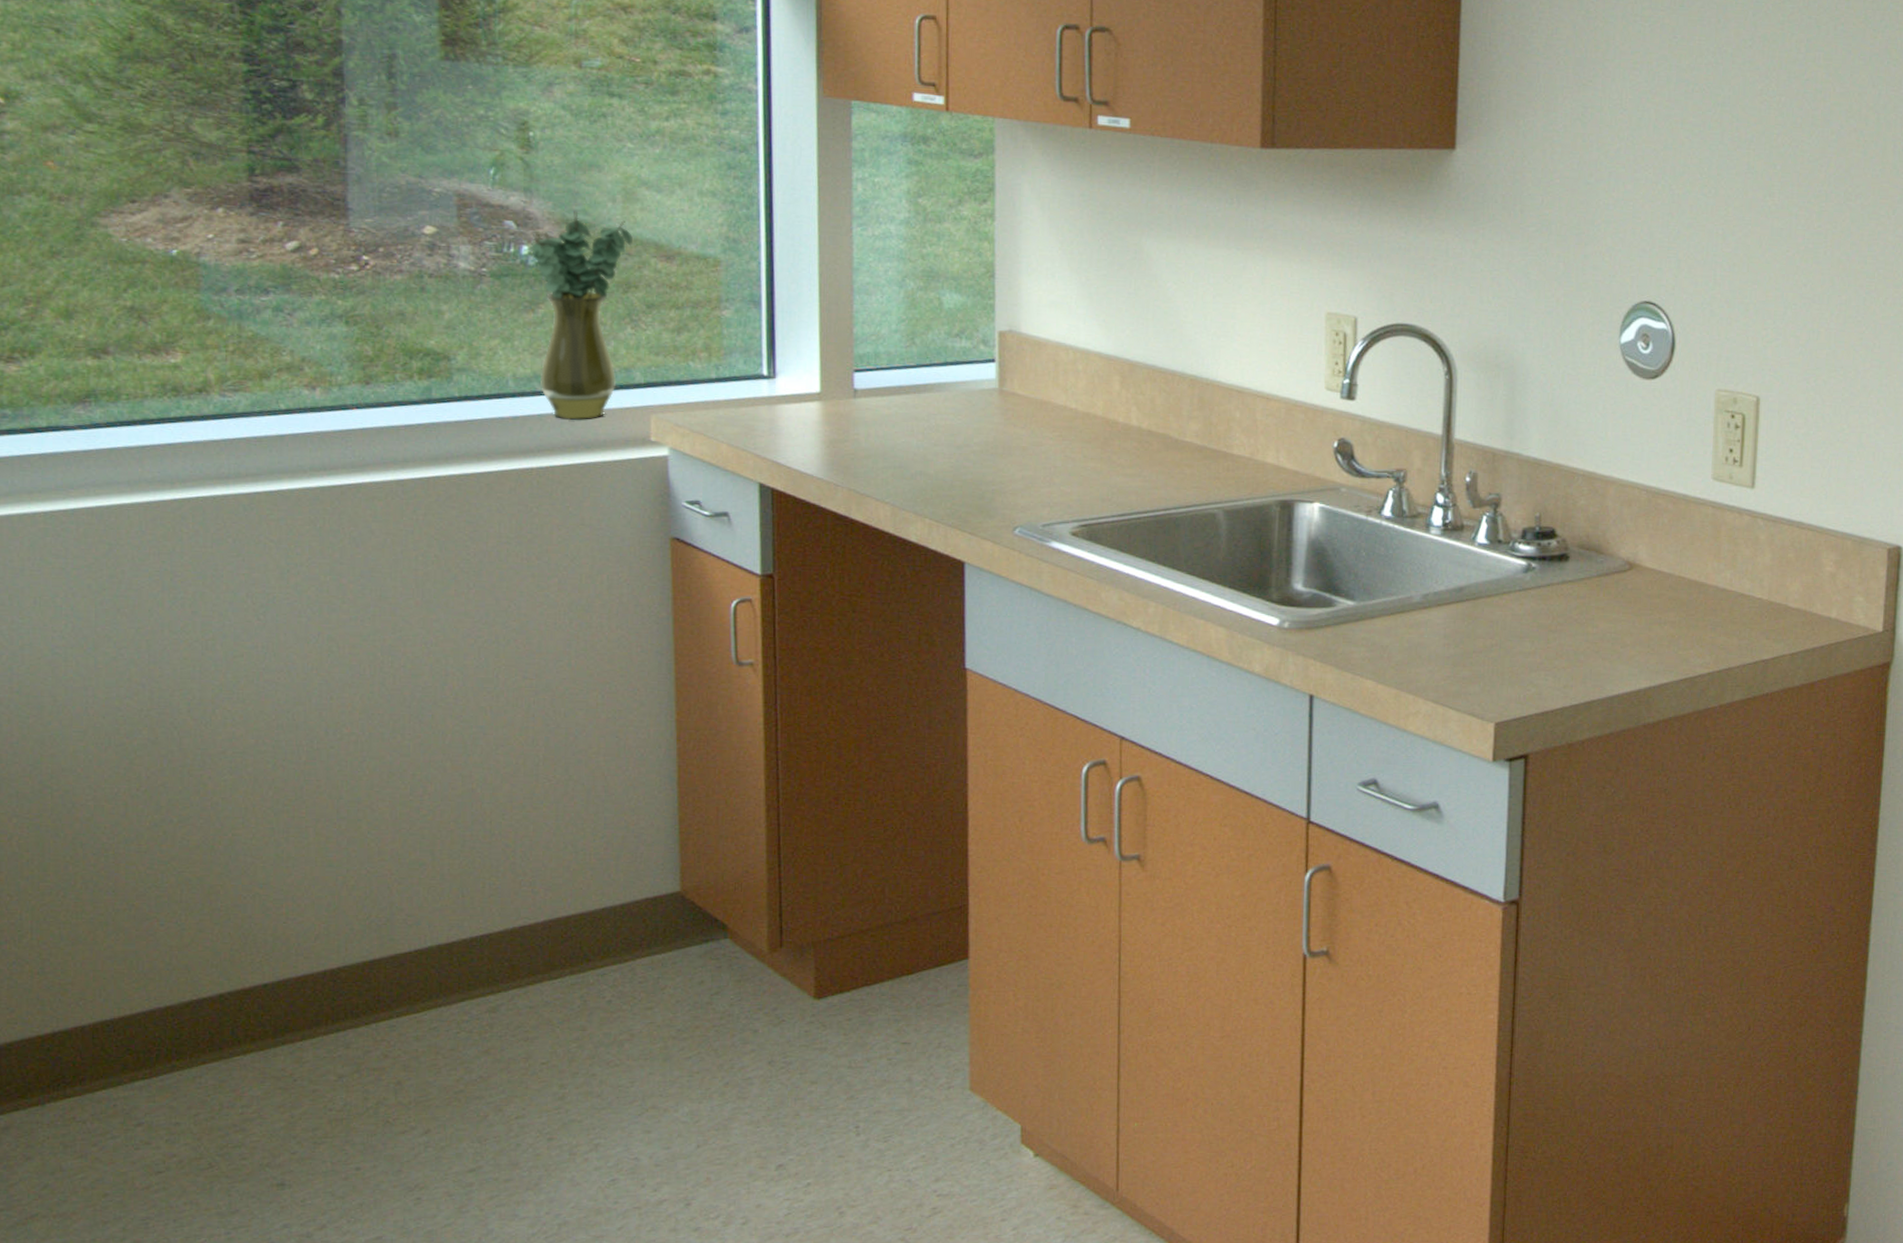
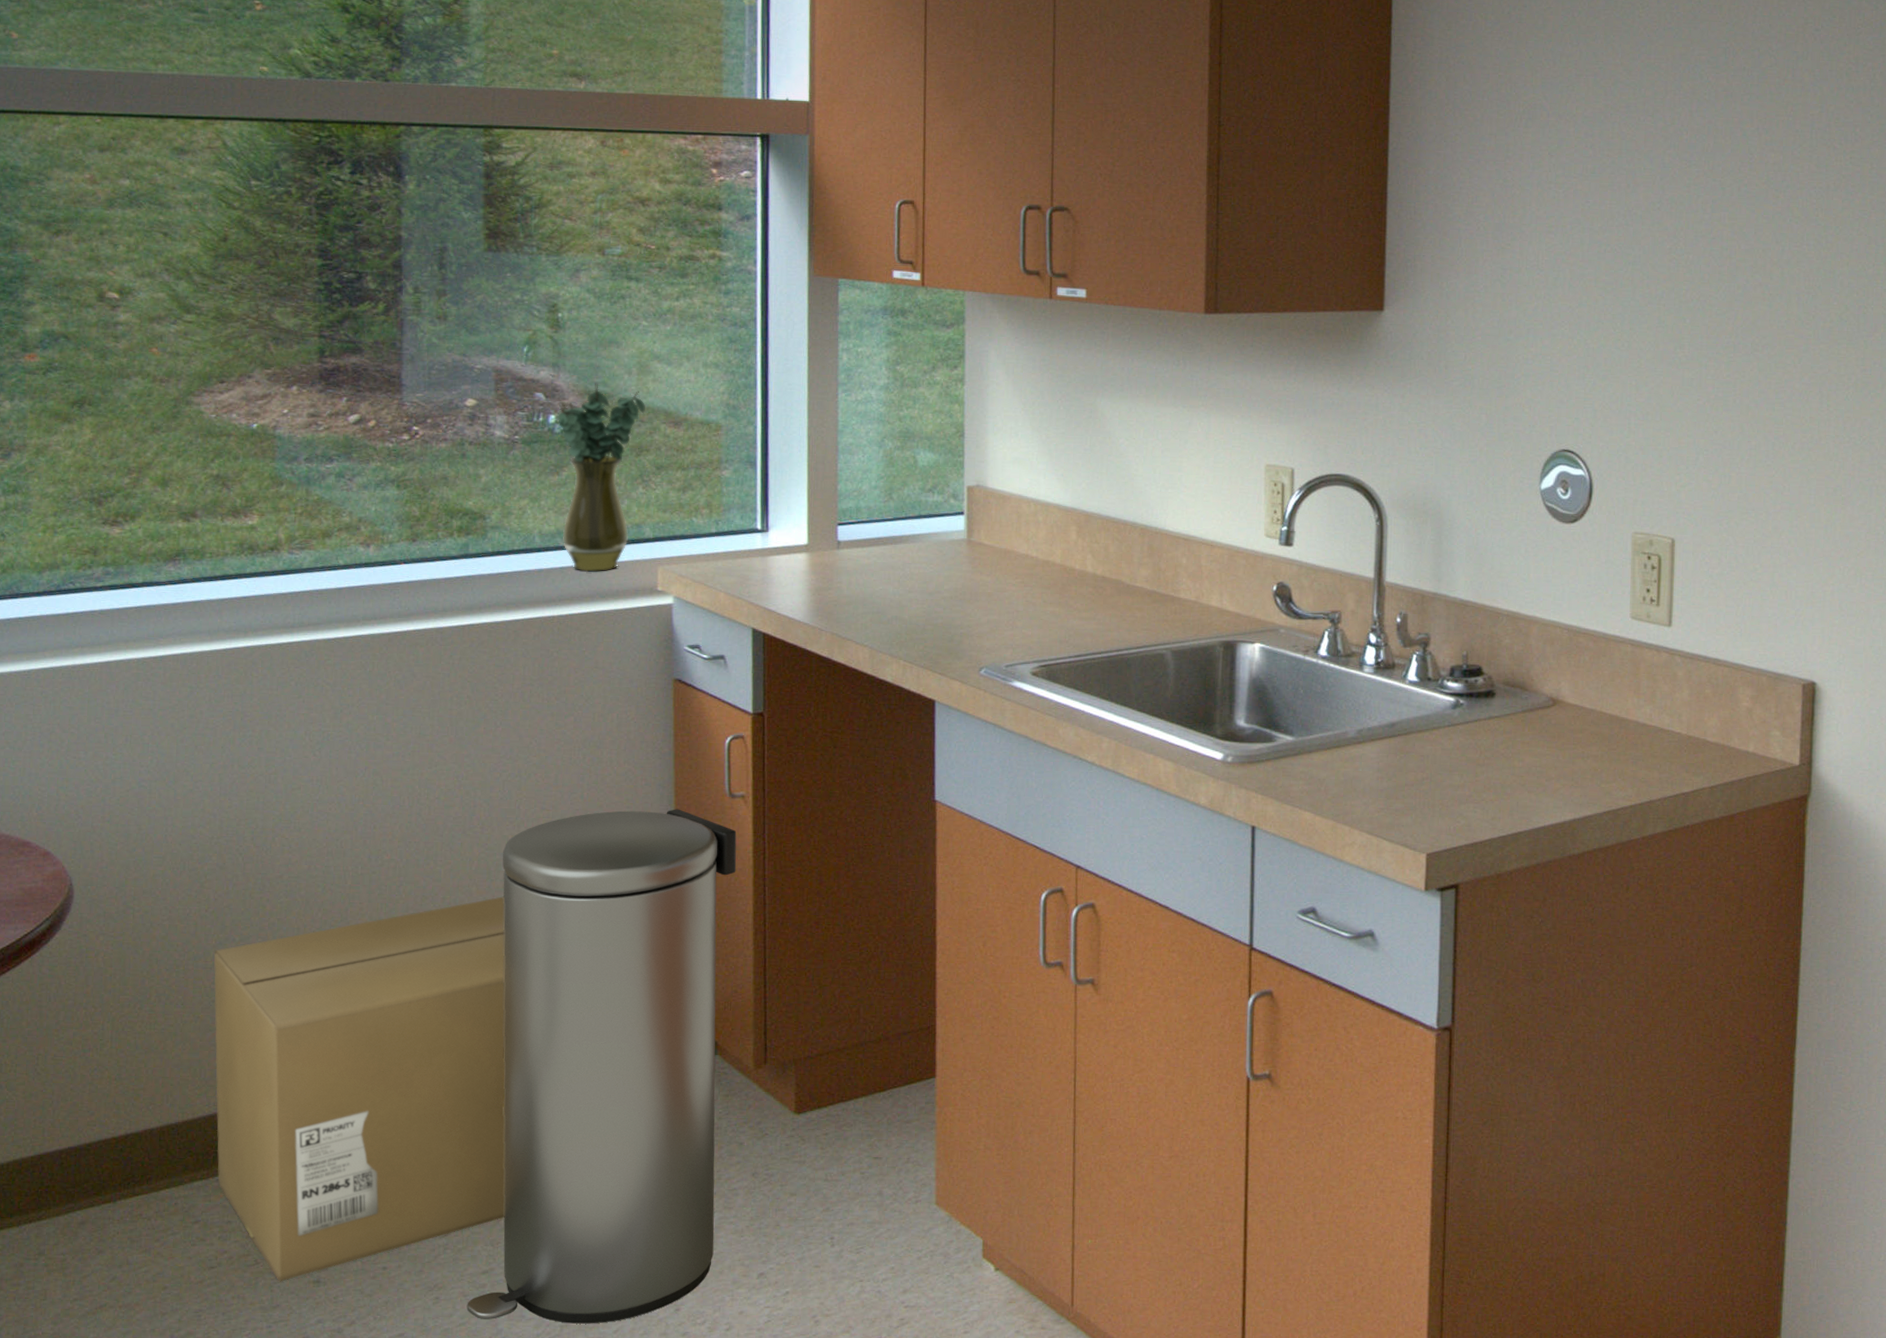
box: none [148,772,493,1186] -> present [213,896,505,1282]
pedal bin: none [452,677,746,1222] -> present [466,809,737,1324]

